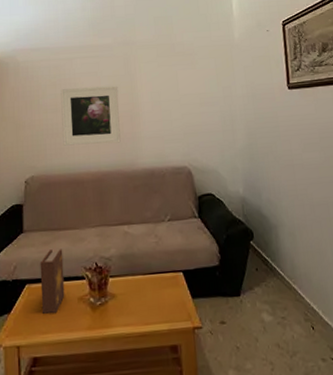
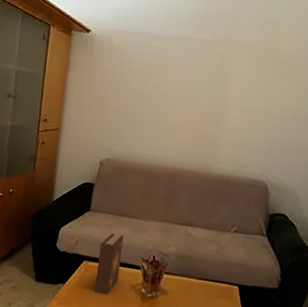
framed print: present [60,85,121,146] -> none [143,77,209,143]

